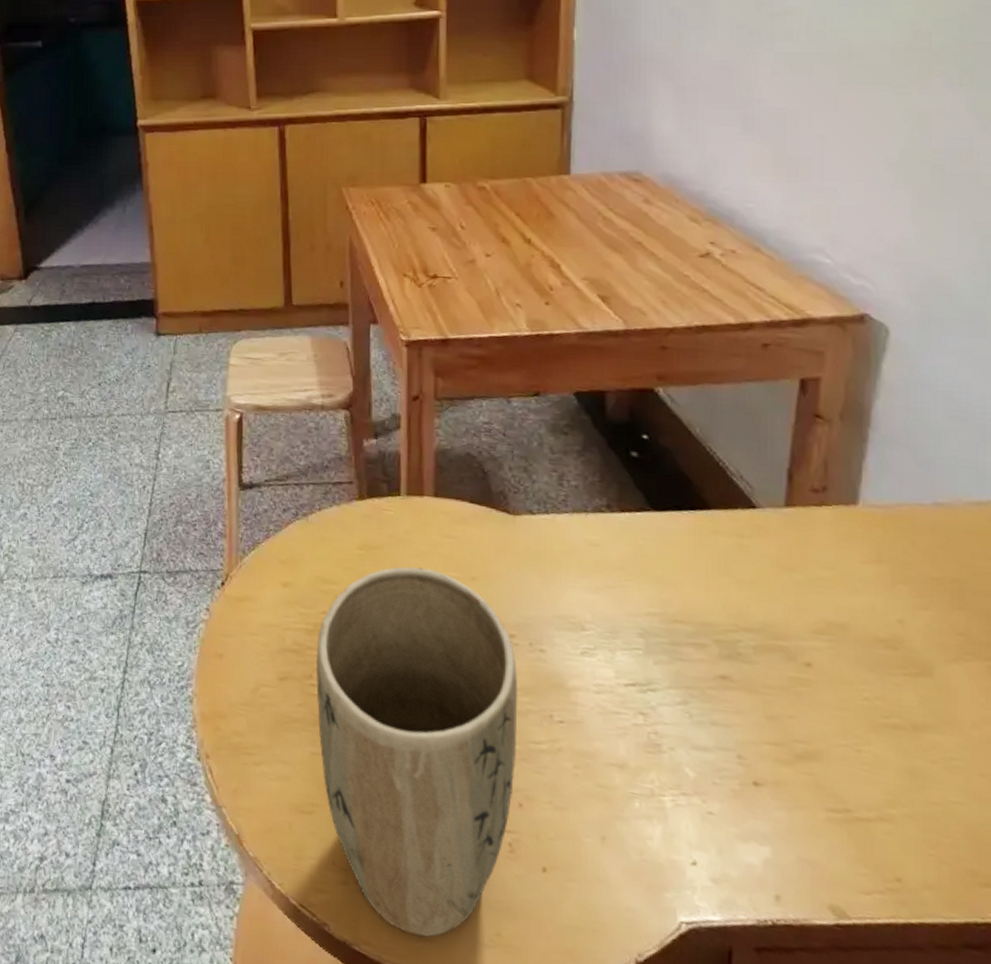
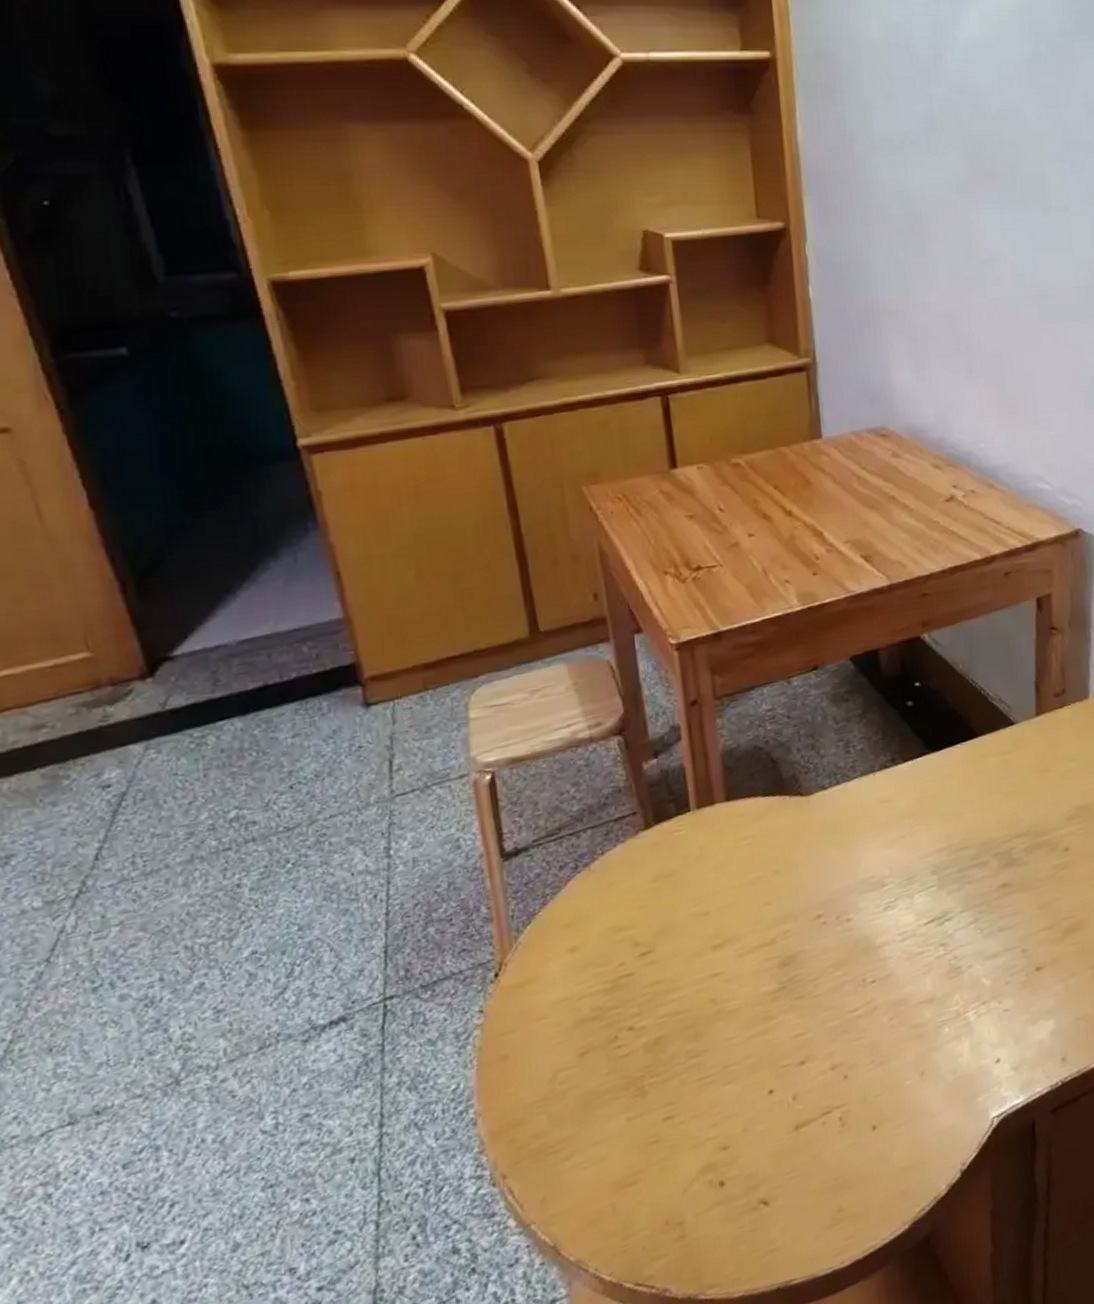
plant pot: present [316,566,518,938] -> none [618,877,838,1256]

